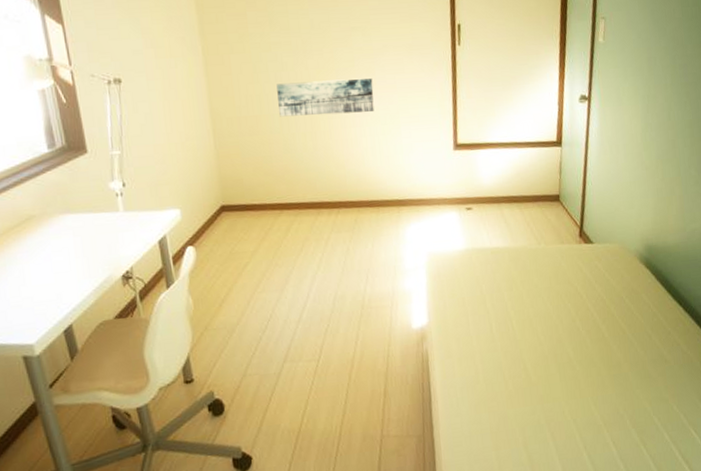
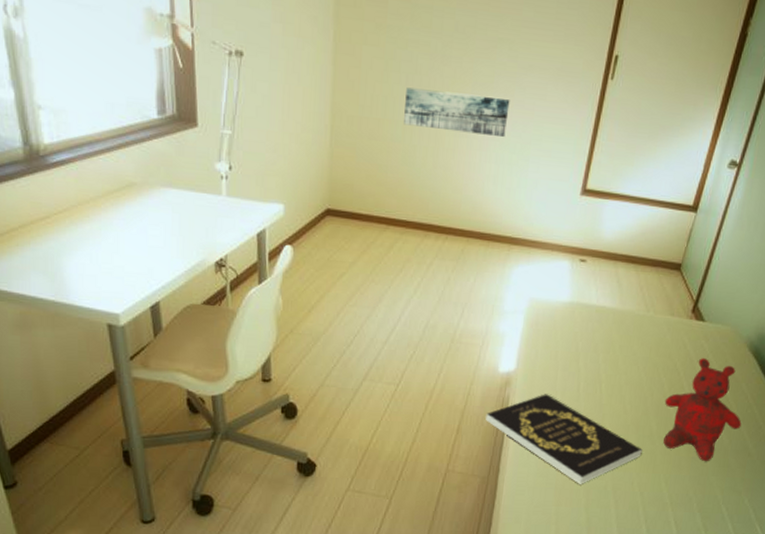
book: none [409,341,566,425] -> present [486,394,642,485]
teddy bear: none [574,277,652,377] -> present [663,358,742,462]

